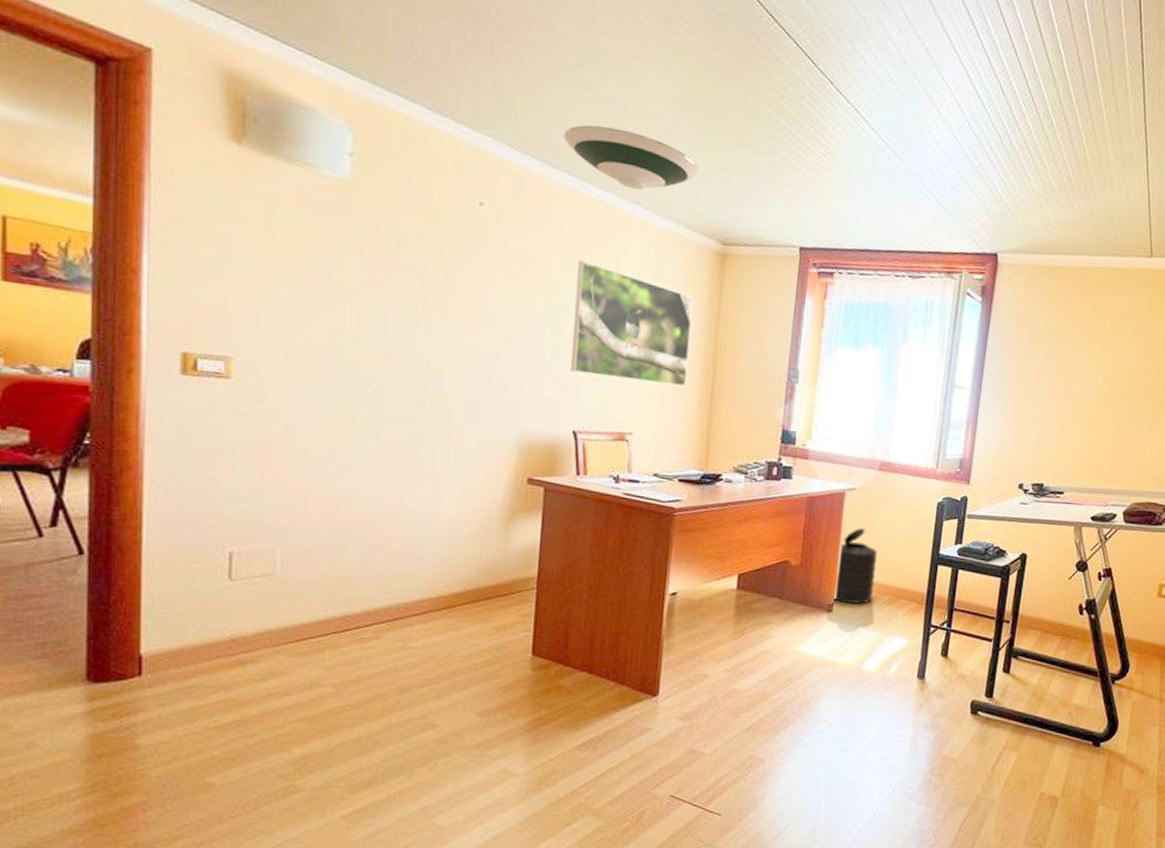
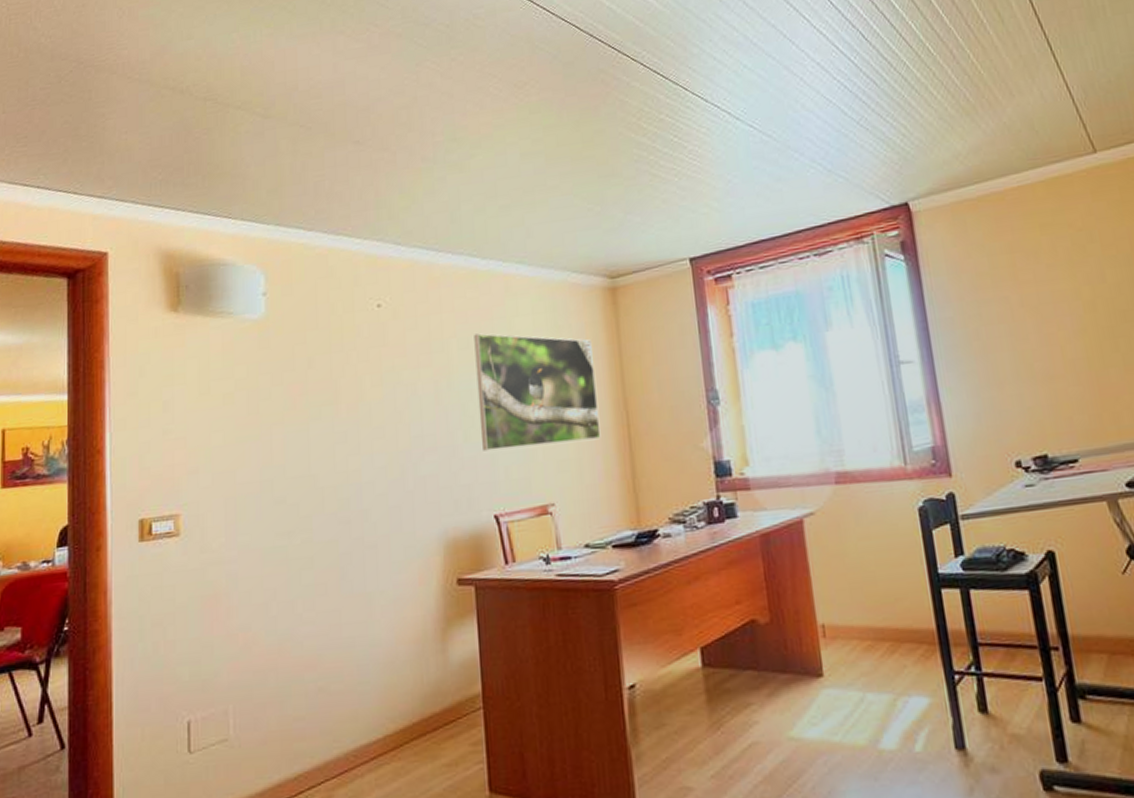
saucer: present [563,124,699,191] -> none [443,195,574,251]
trash can: present [832,527,878,605] -> none [812,559,869,662]

